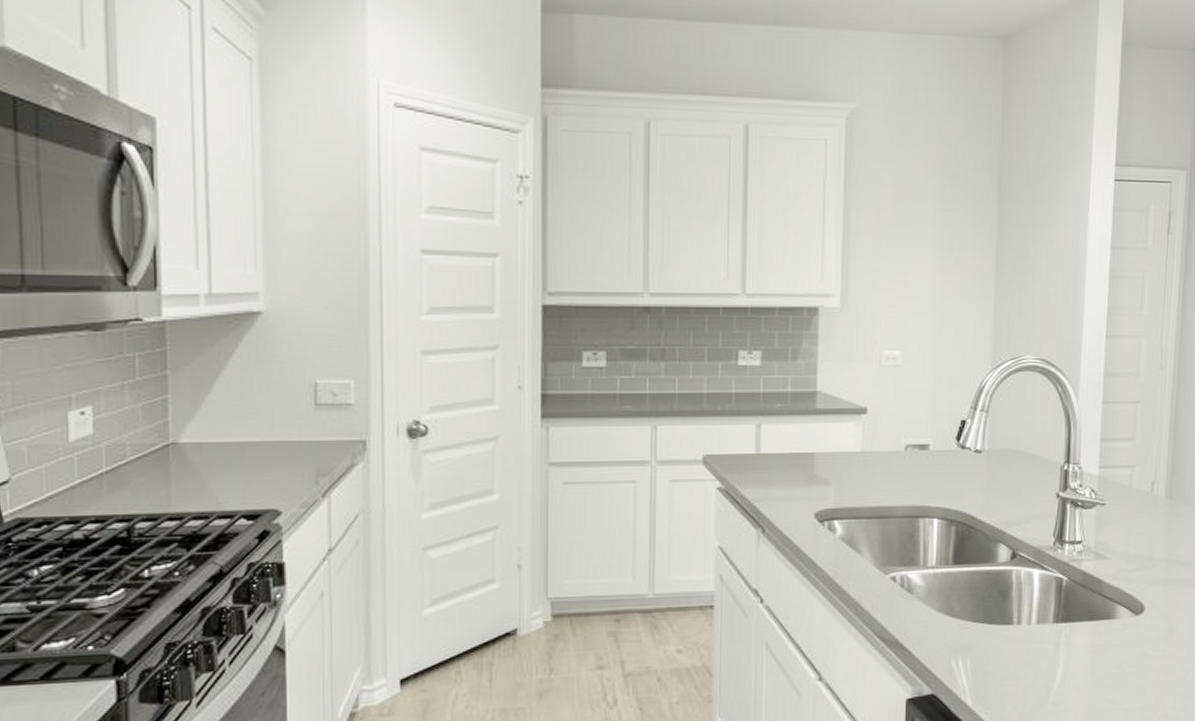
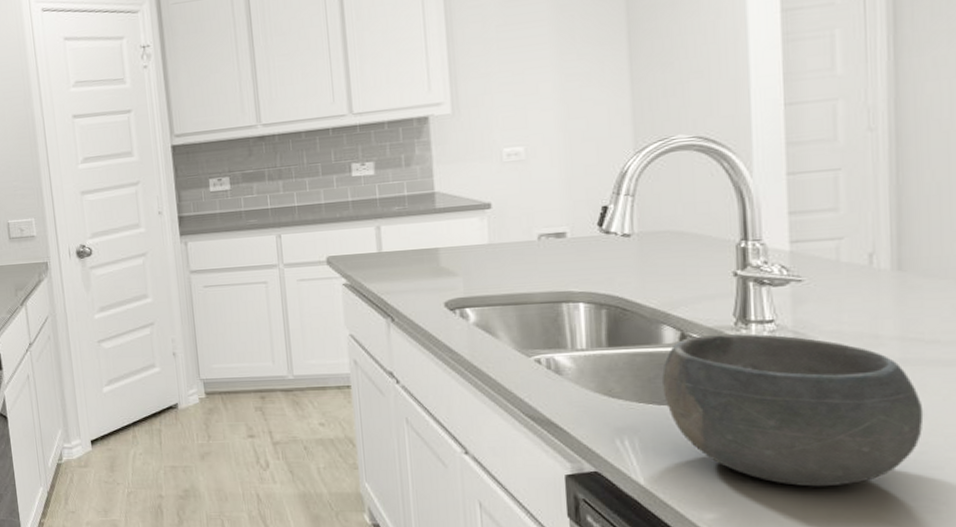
bowl: none [994,553,1176,701] -> present [662,333,924,487]

